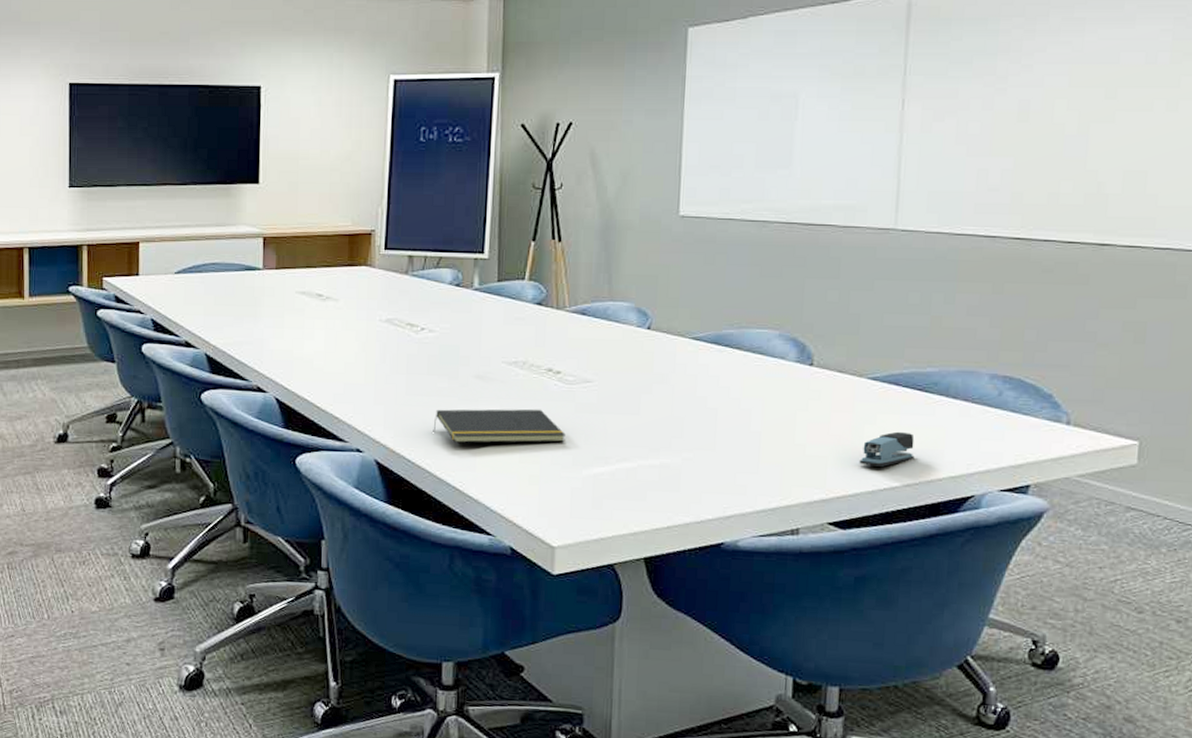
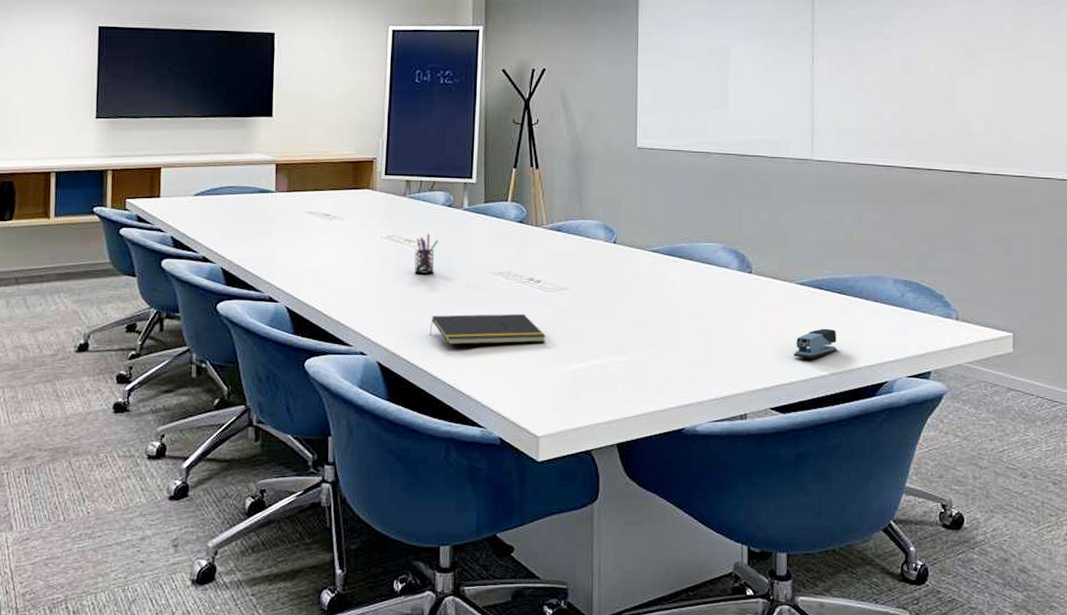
pen holder: none [417,316,445,364] -> present [414,233,439,275]

